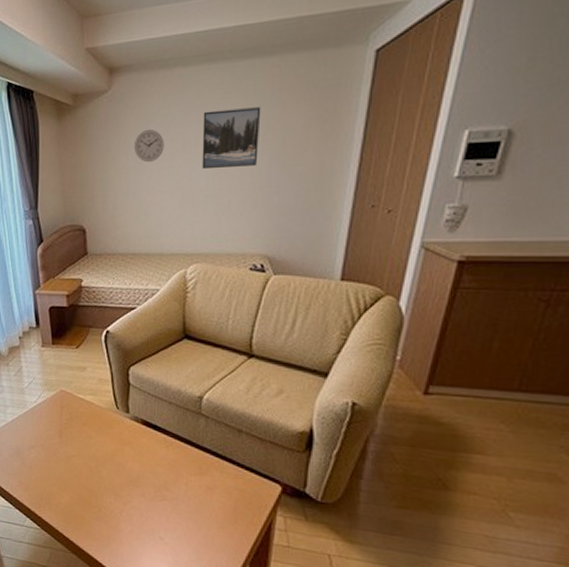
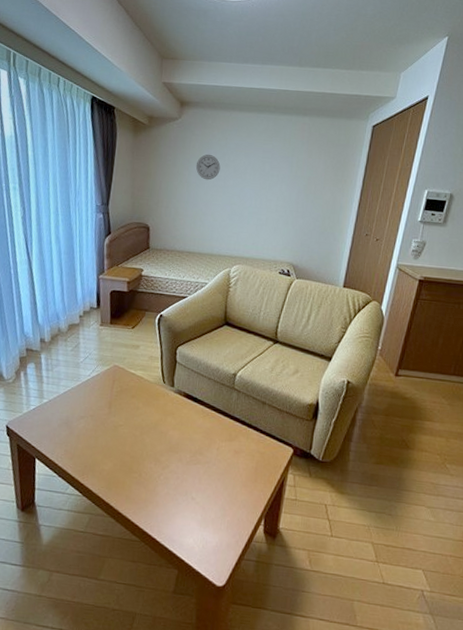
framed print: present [202,107,261,170] -> none [248,148,294,194]

